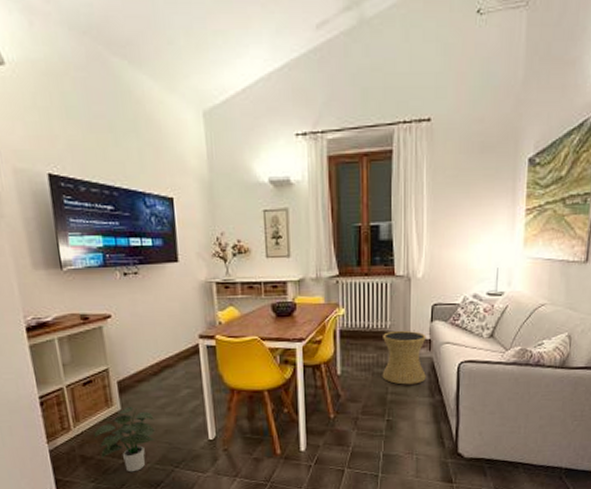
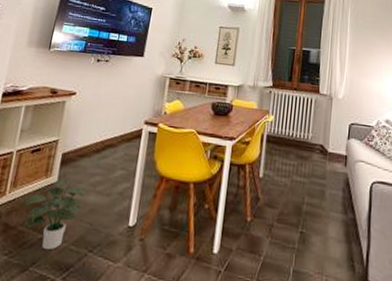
side table: present [382,330,427,385] -> none [300,143,343,198]

